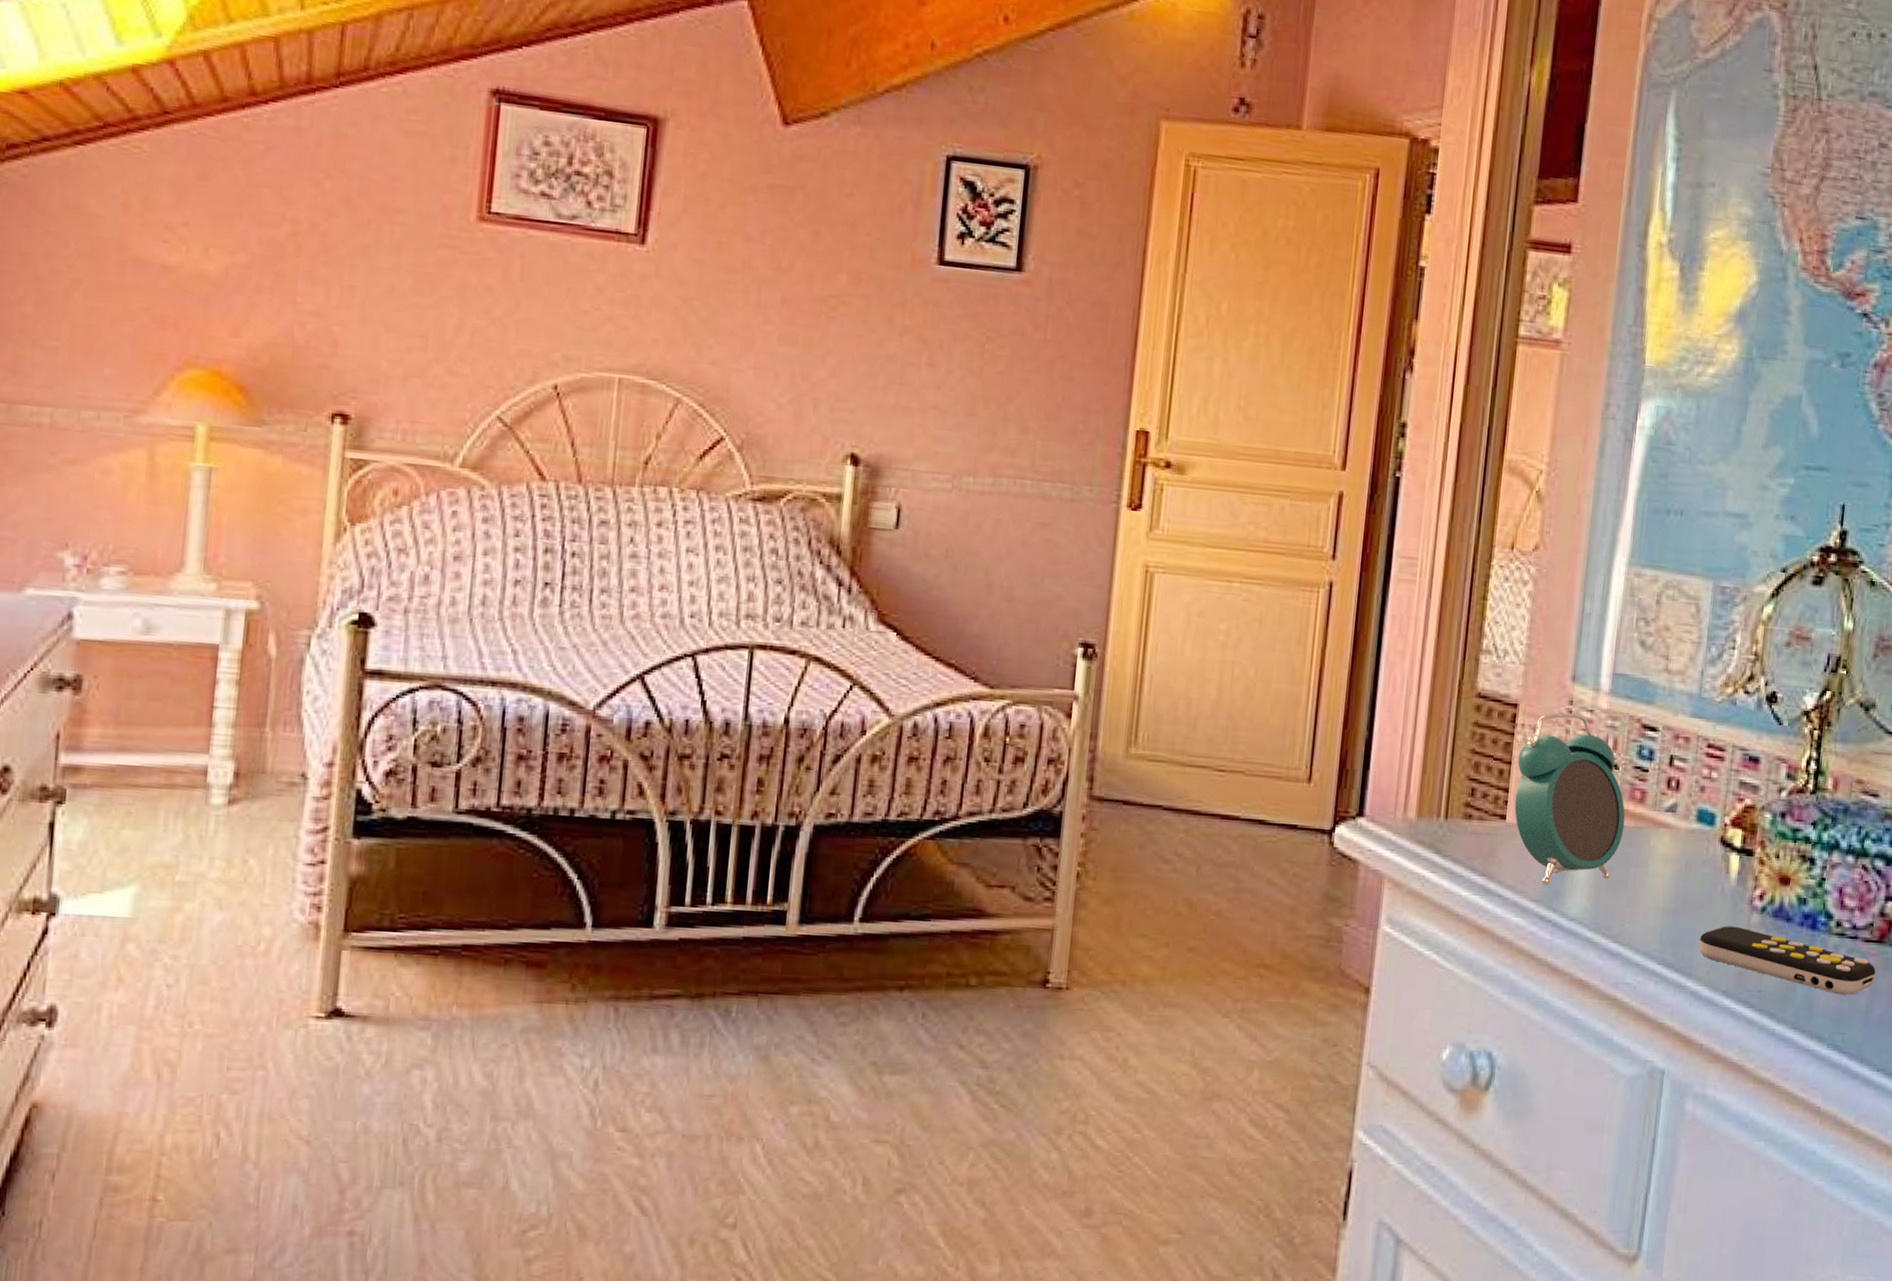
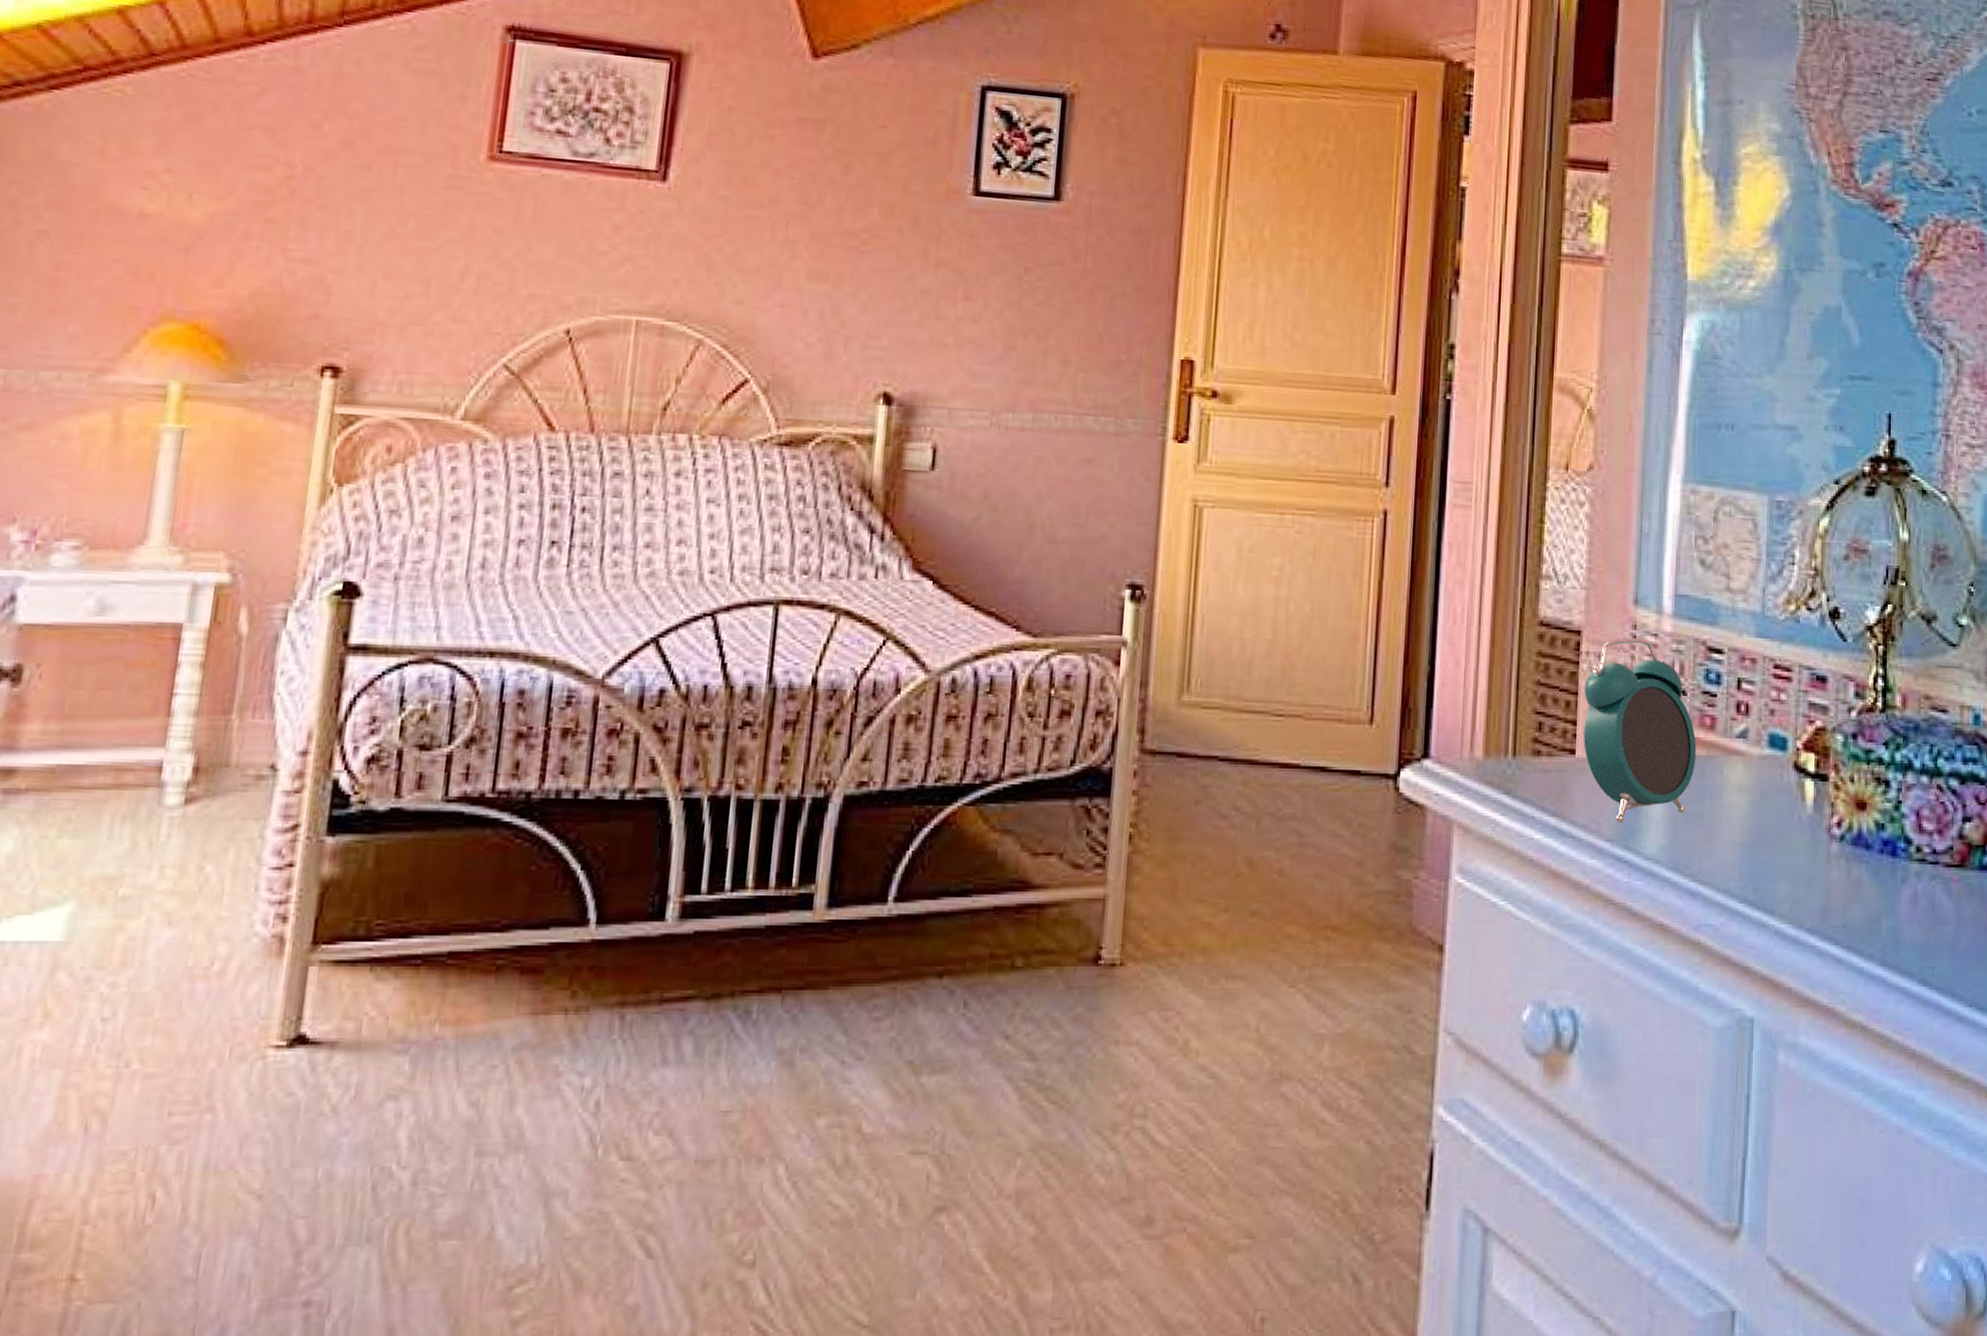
remote control: present [1698,926,1876,995] -> none [1779,857,1960,925]

